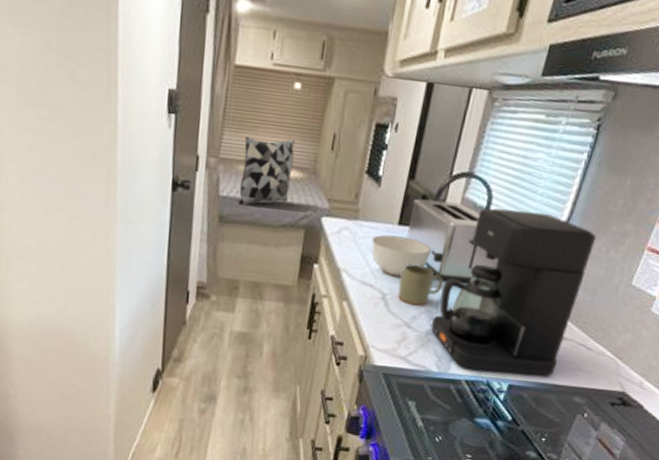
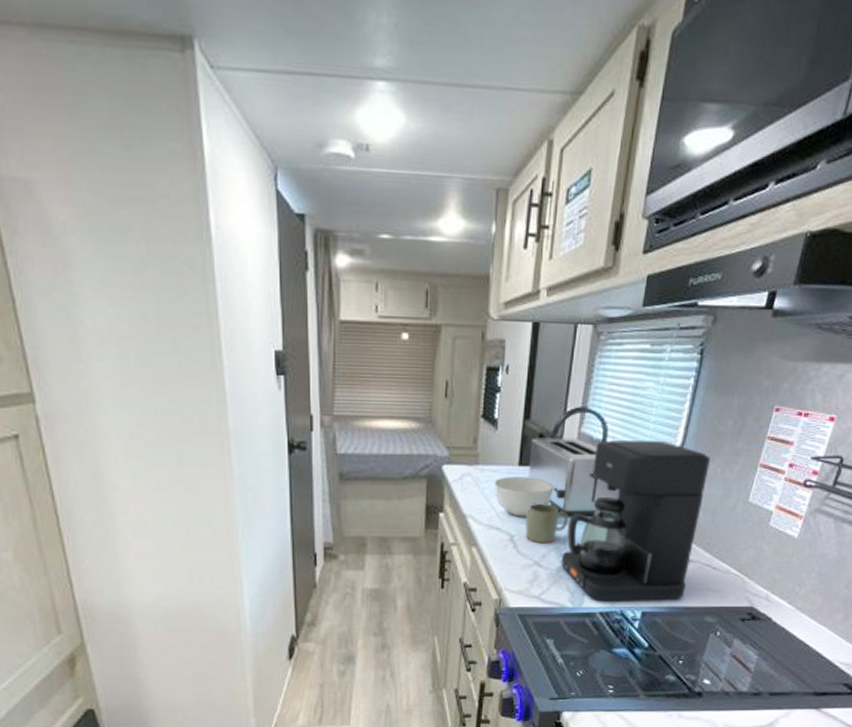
pillow: present [238,137,296,205] -> none [357,390,409,461]

